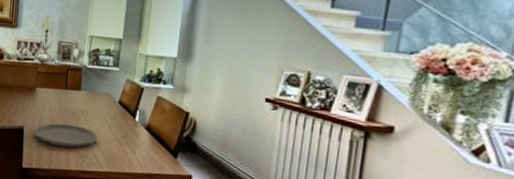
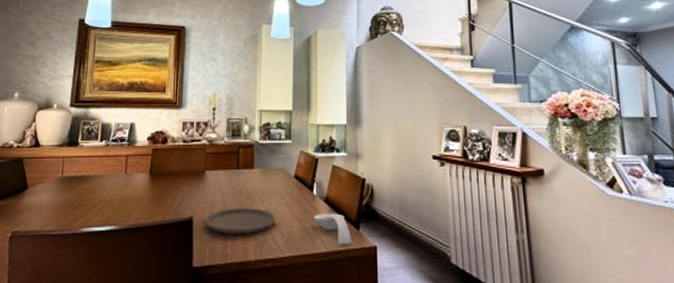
spoon rest: none [133,138,169,170] -> present [313,213,352,246]

